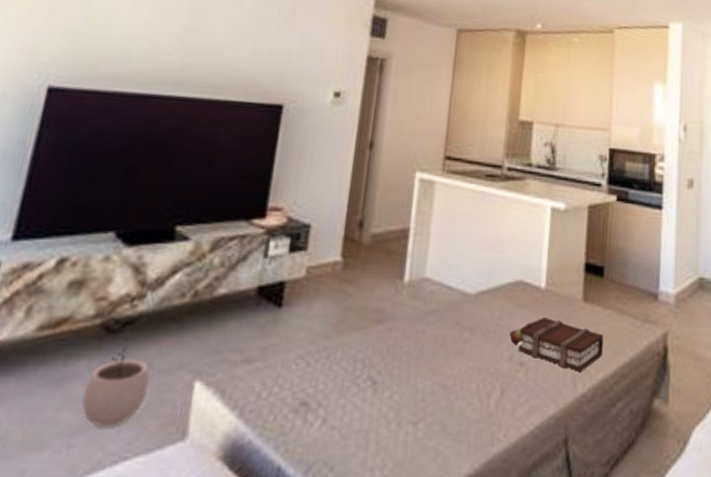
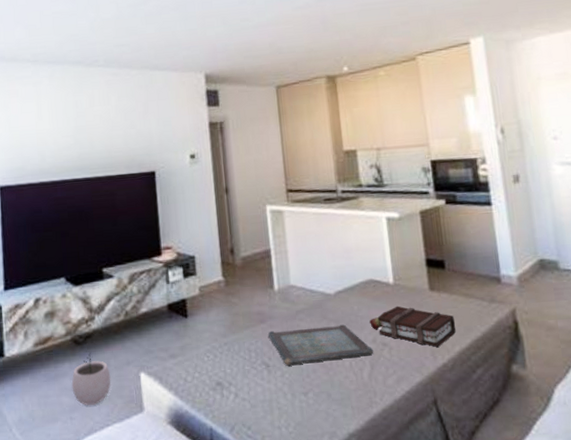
serving tray: none [383,334,508,384] -> present [267,324,374,366]

